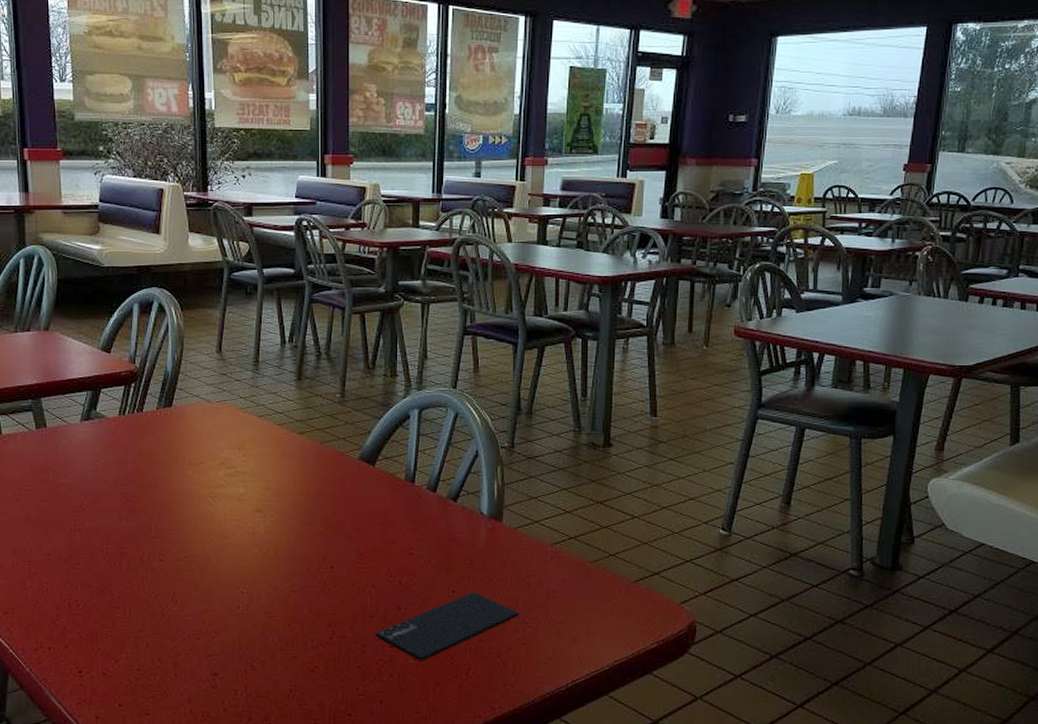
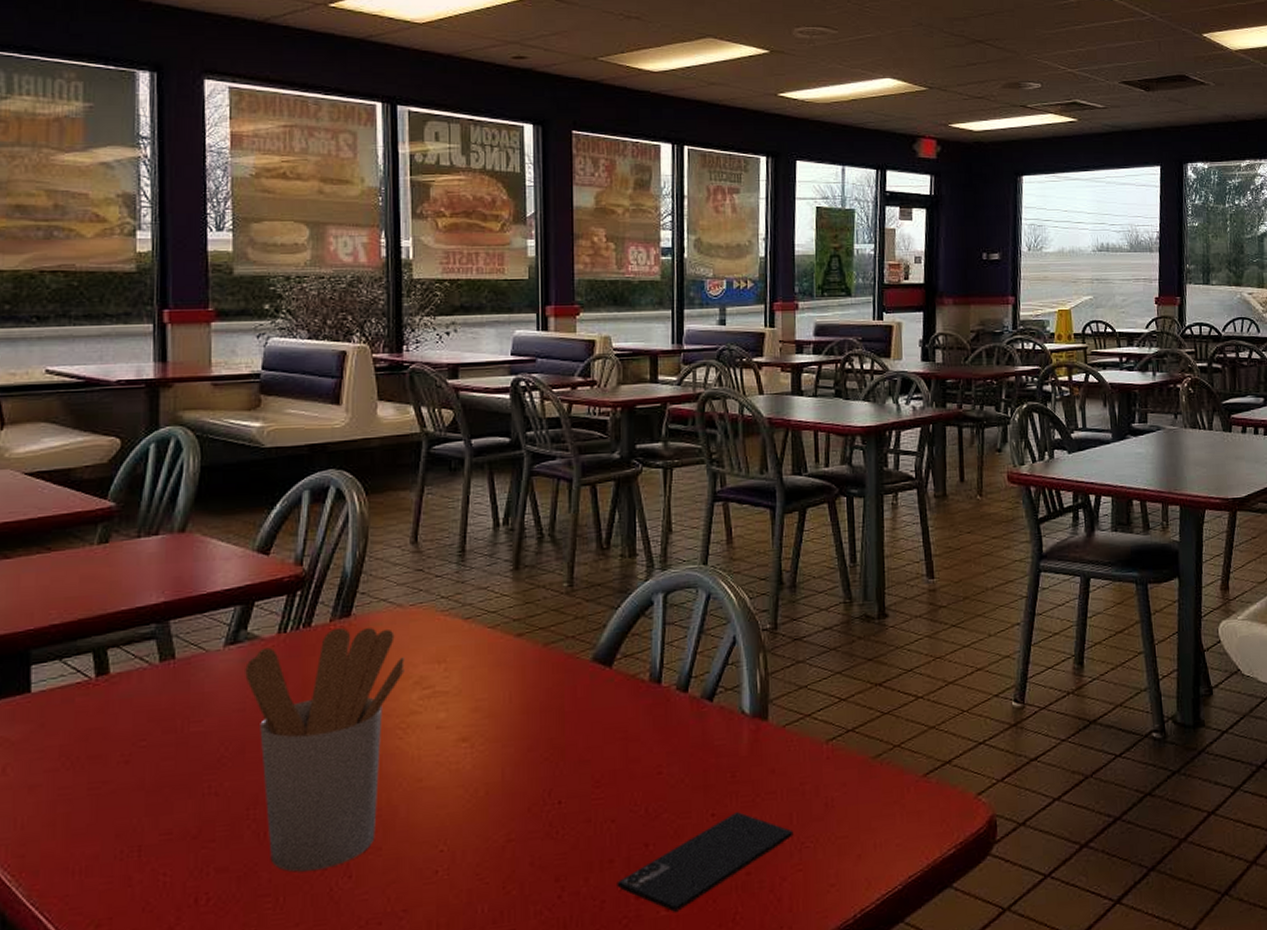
utensil holder: none [96,414,213,594] -> present [245,627,404,872]

